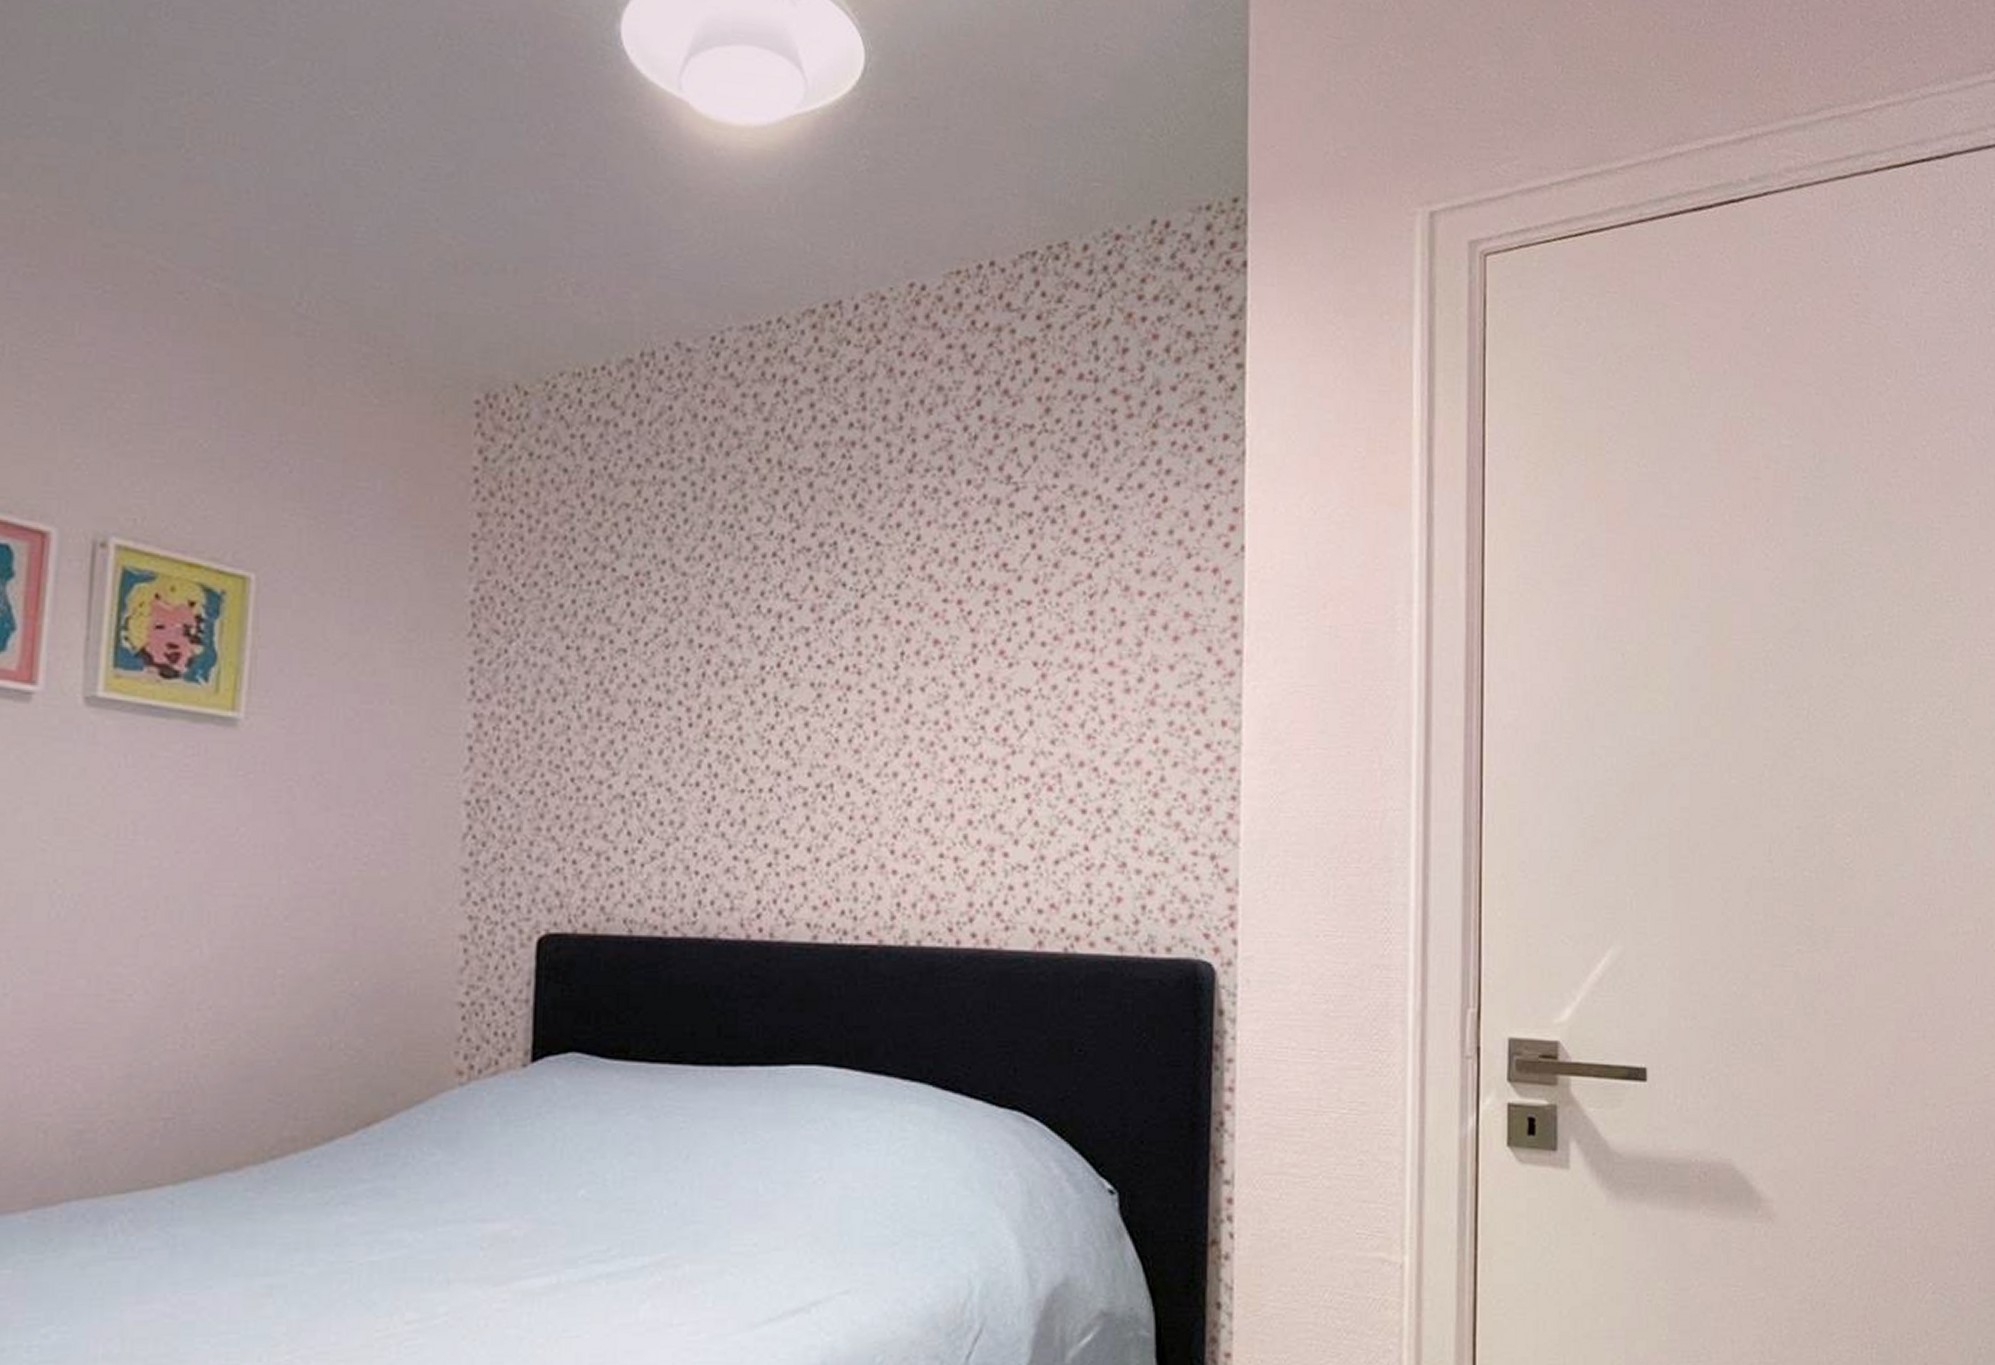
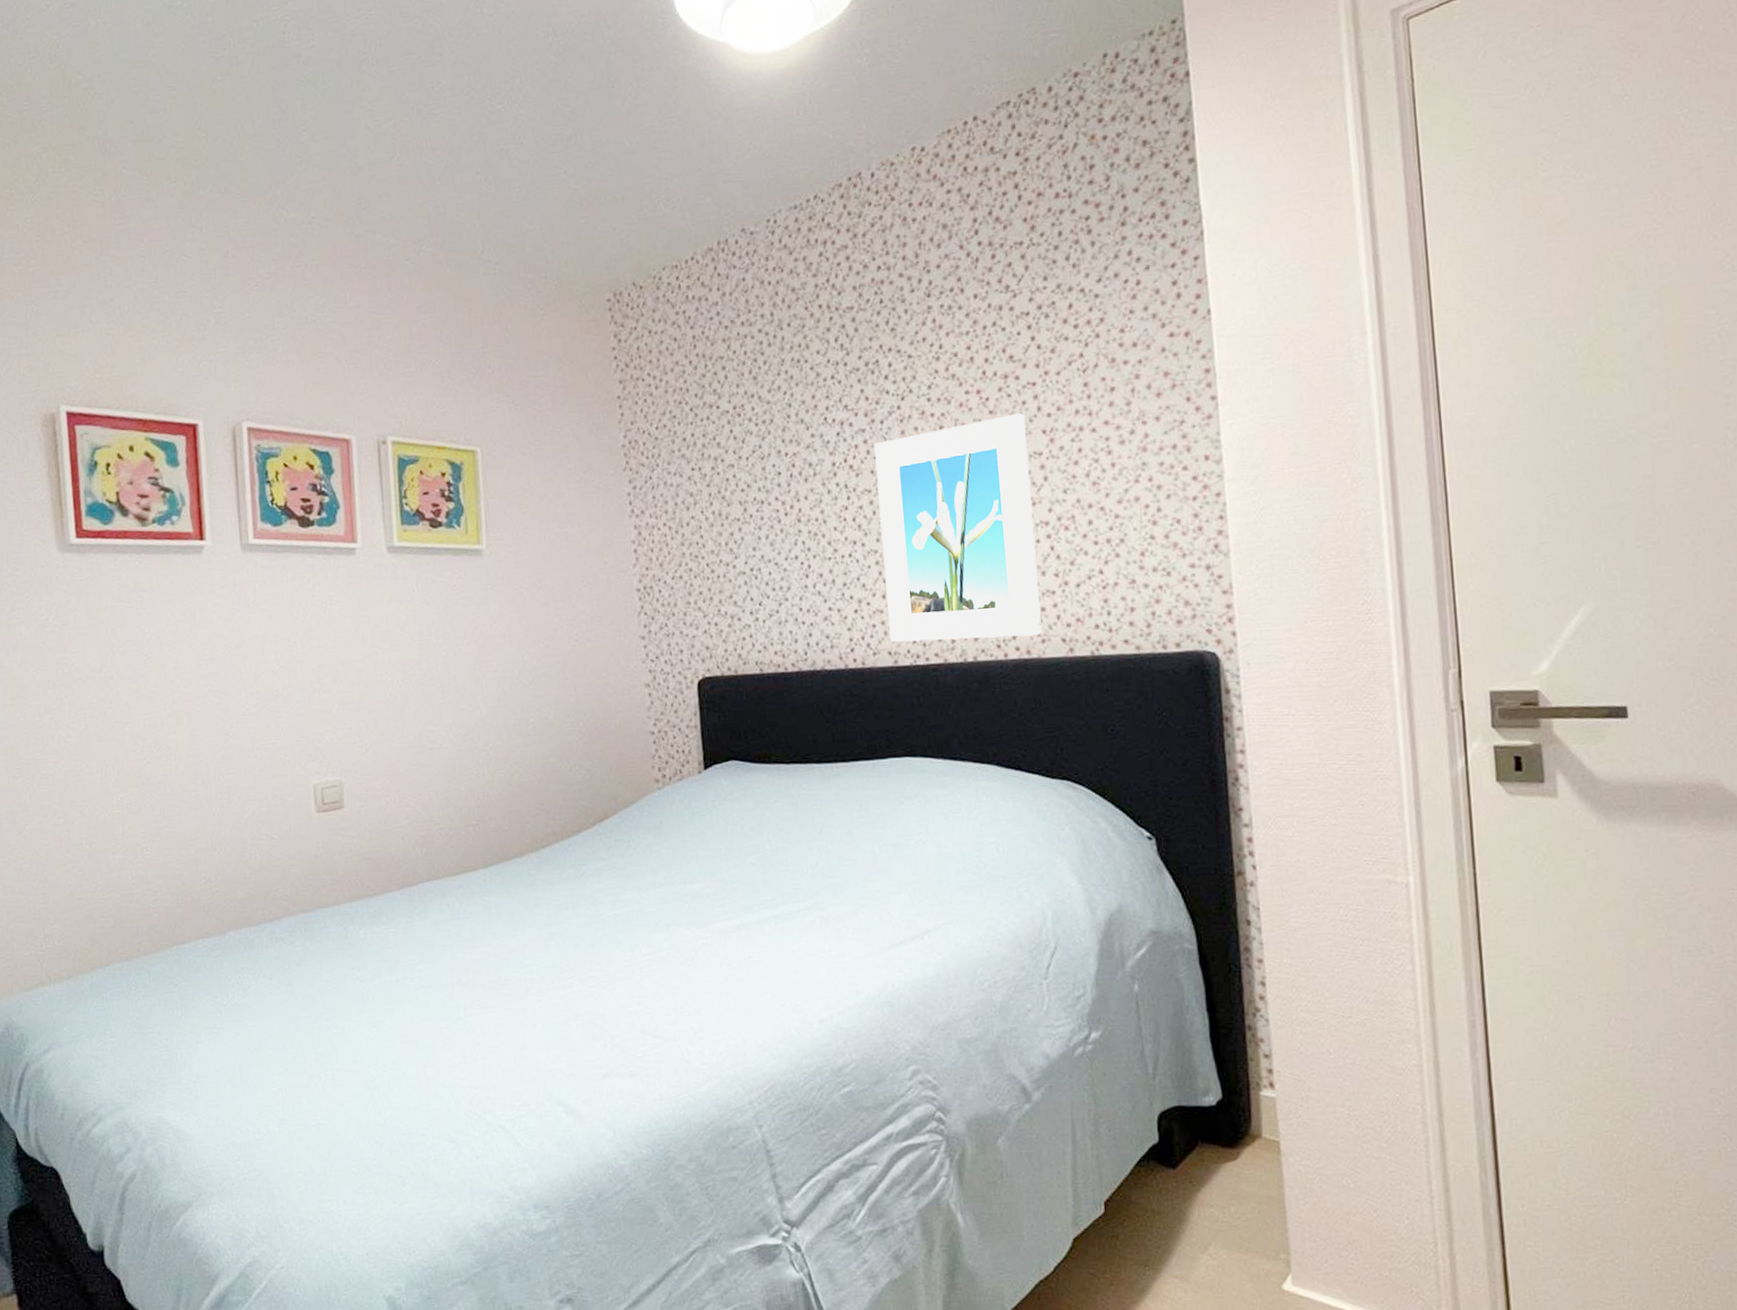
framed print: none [811,636,1014,920] -> present [874,413,1042,642]

